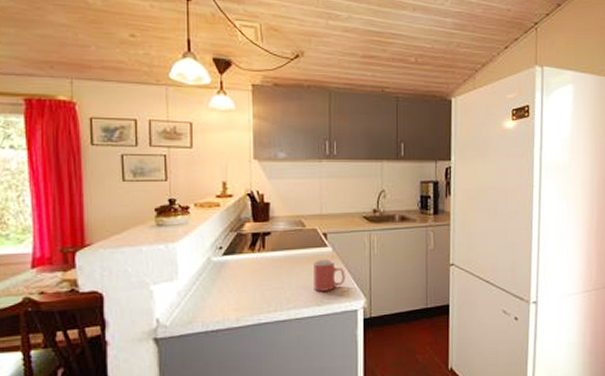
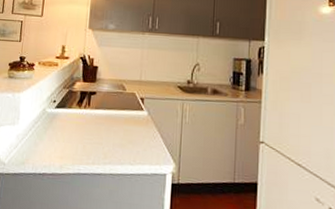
mug: present [313,260,345,292] -> none [128,122,158,152]

